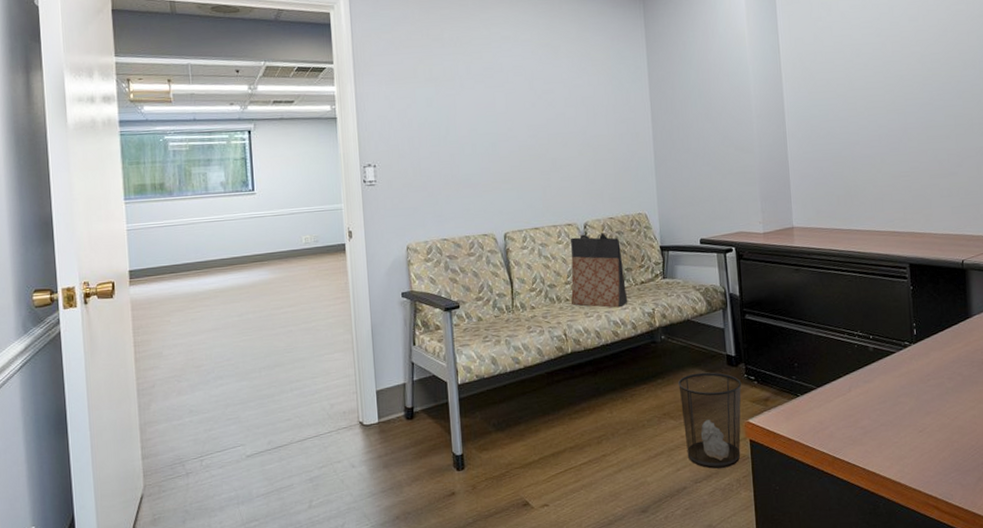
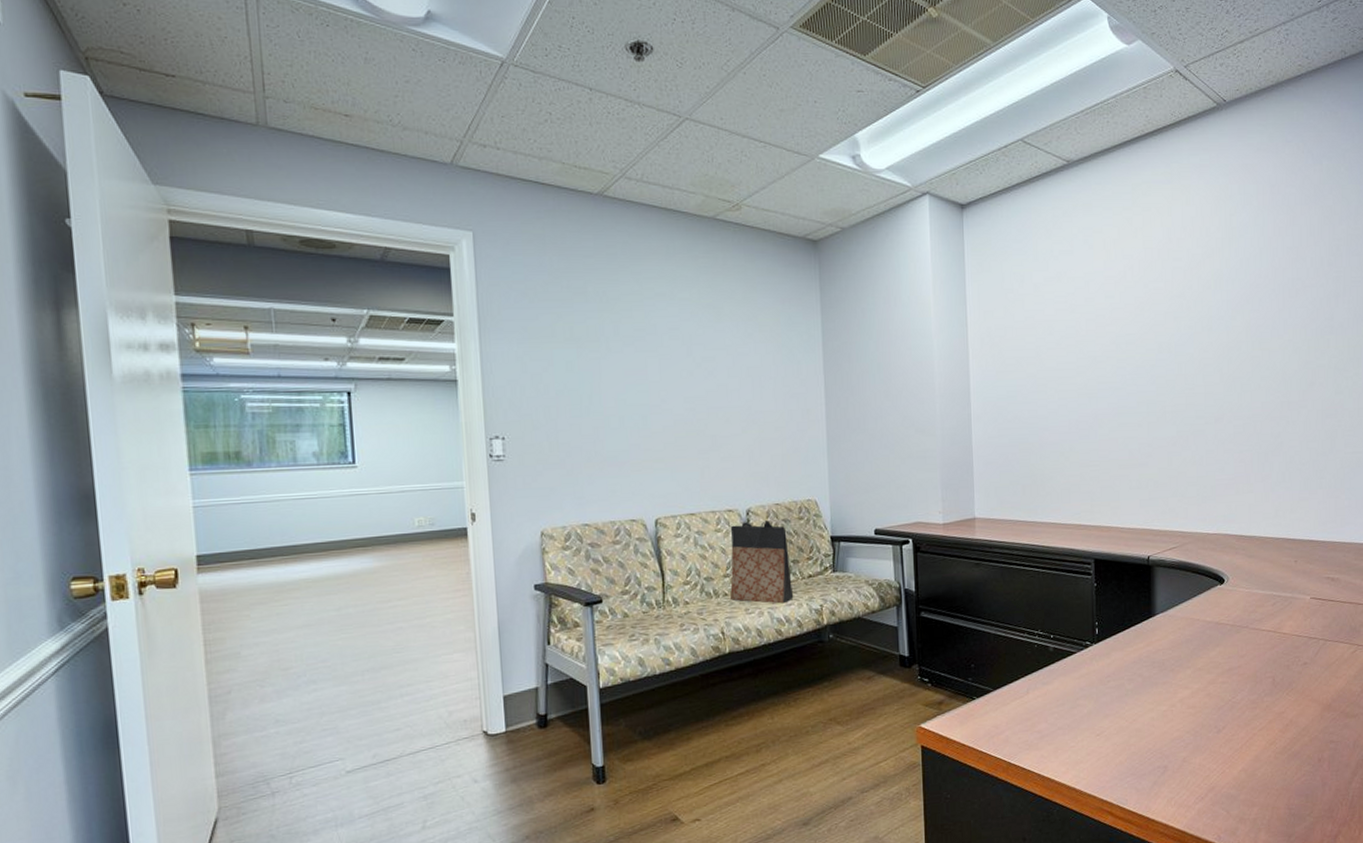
waste bin: present [678,372,742,469] -> none [846,673,915,777]

